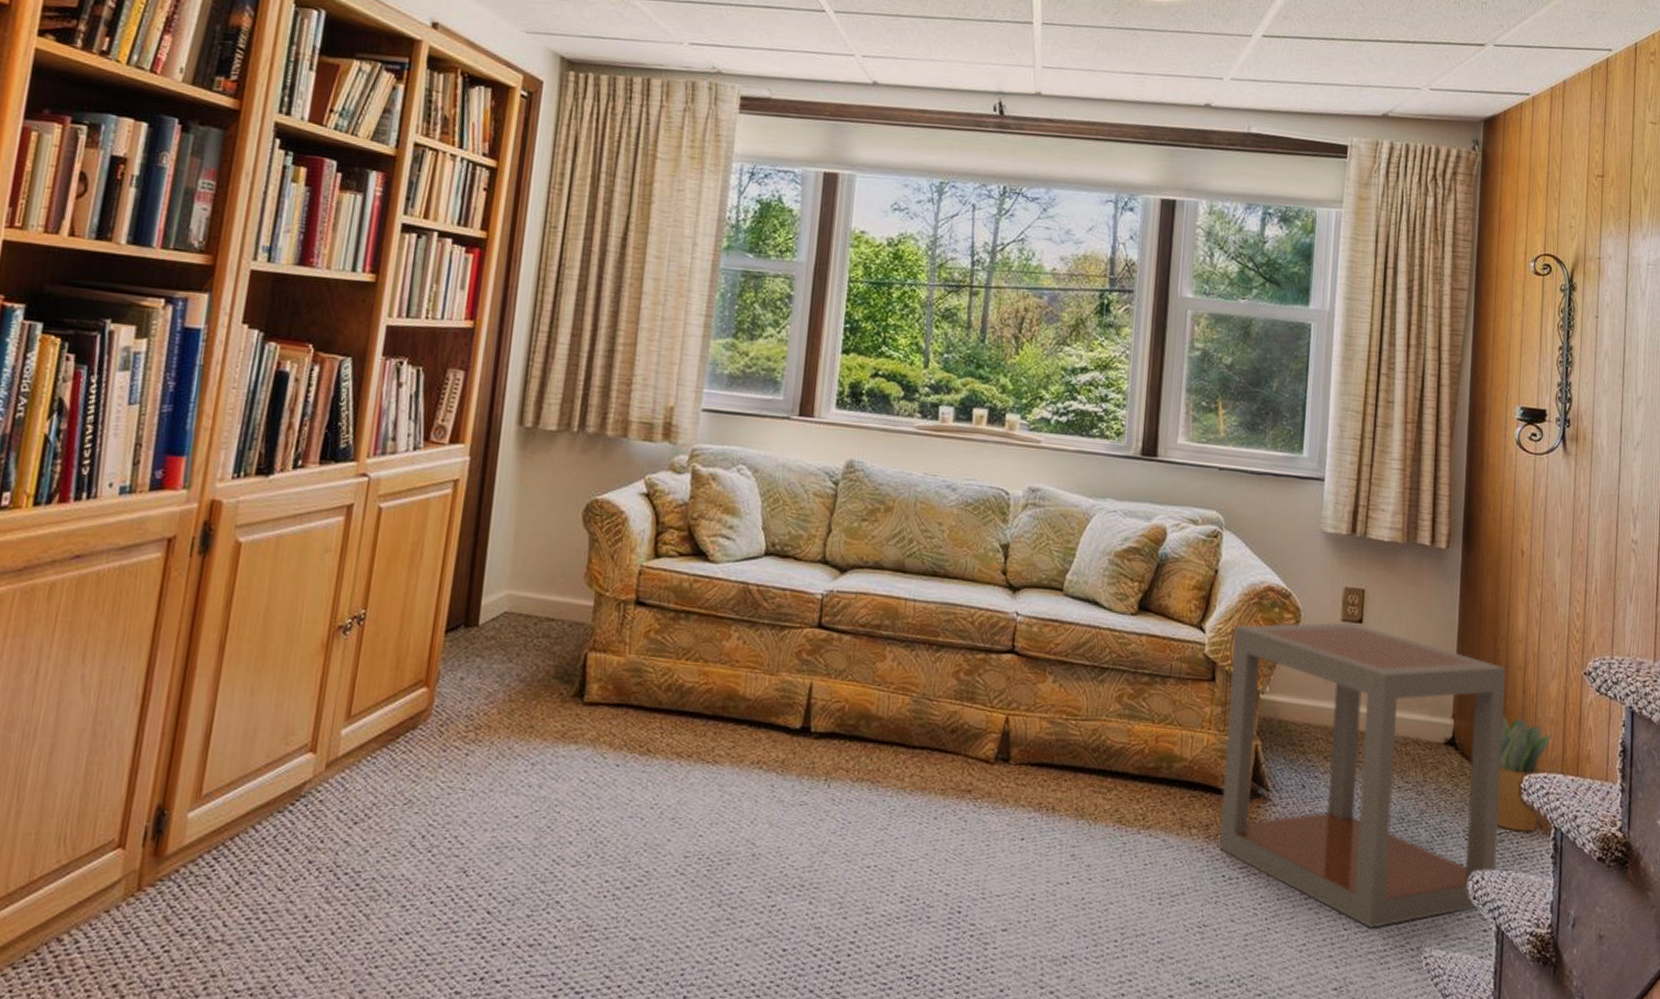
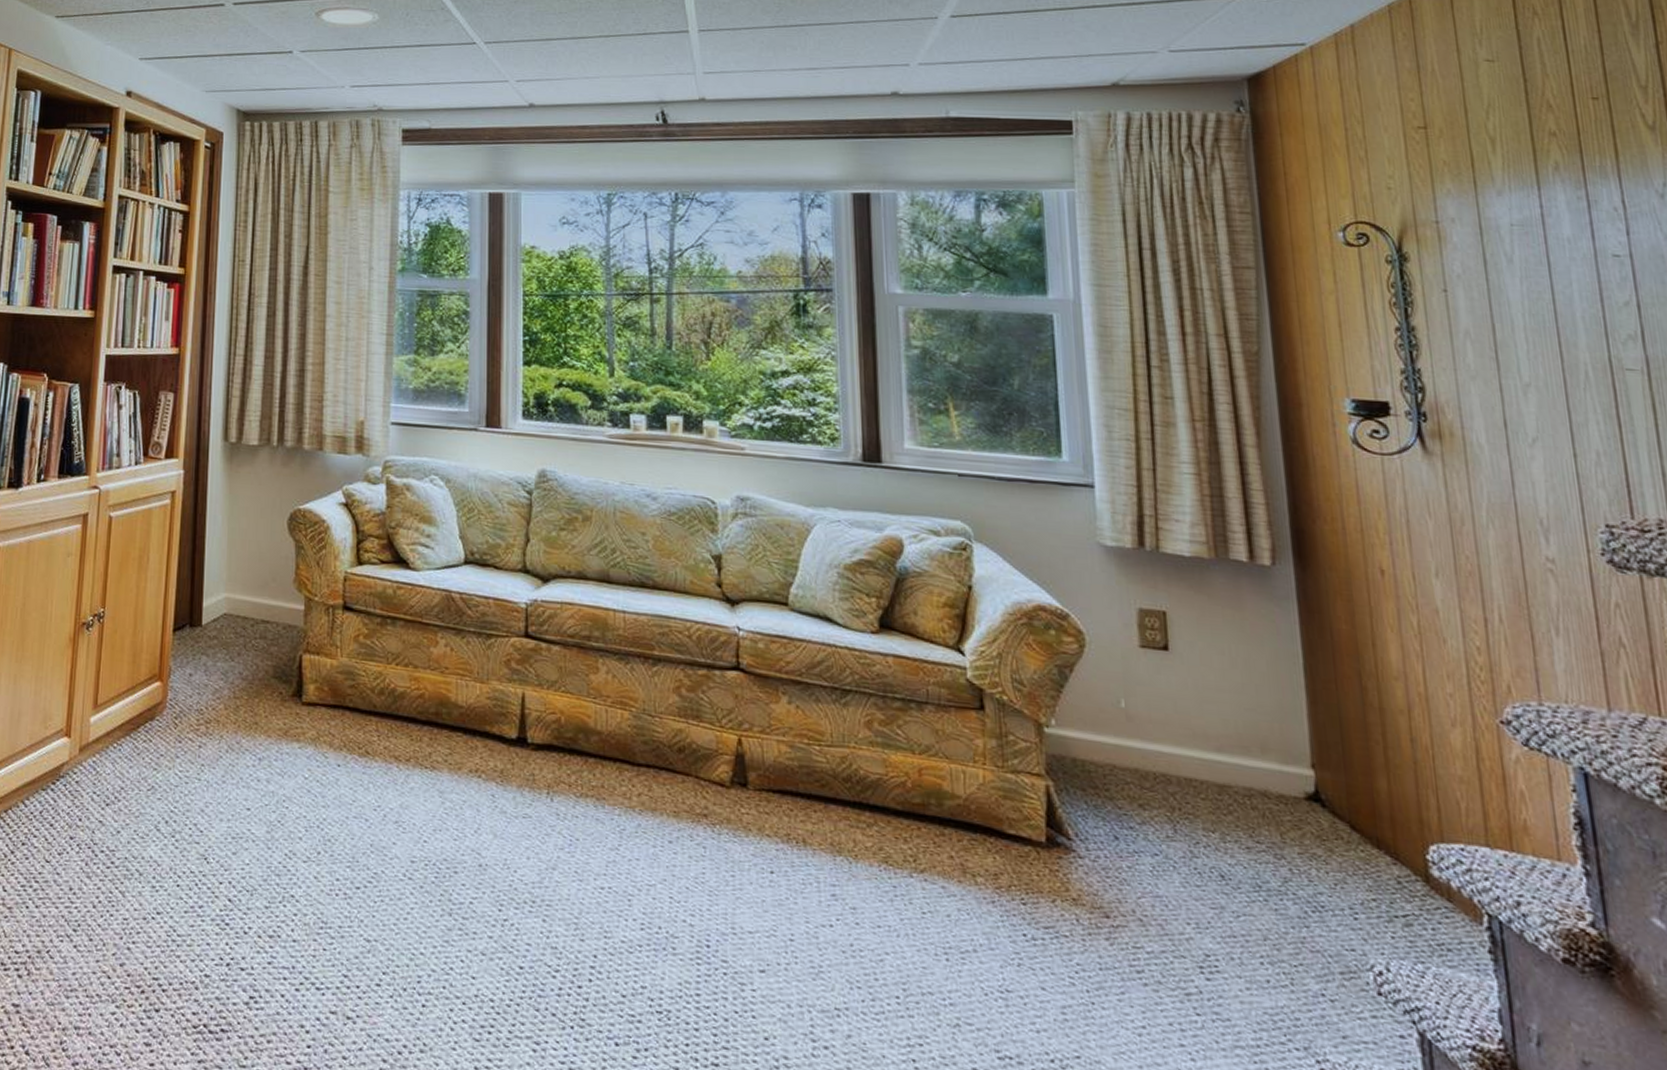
side table: present [1219,621,1507,928] -> none [1001,648,1405,1018]
potted plant: present [1497,714,1551,832] -> none [1385,767,1463,918]

